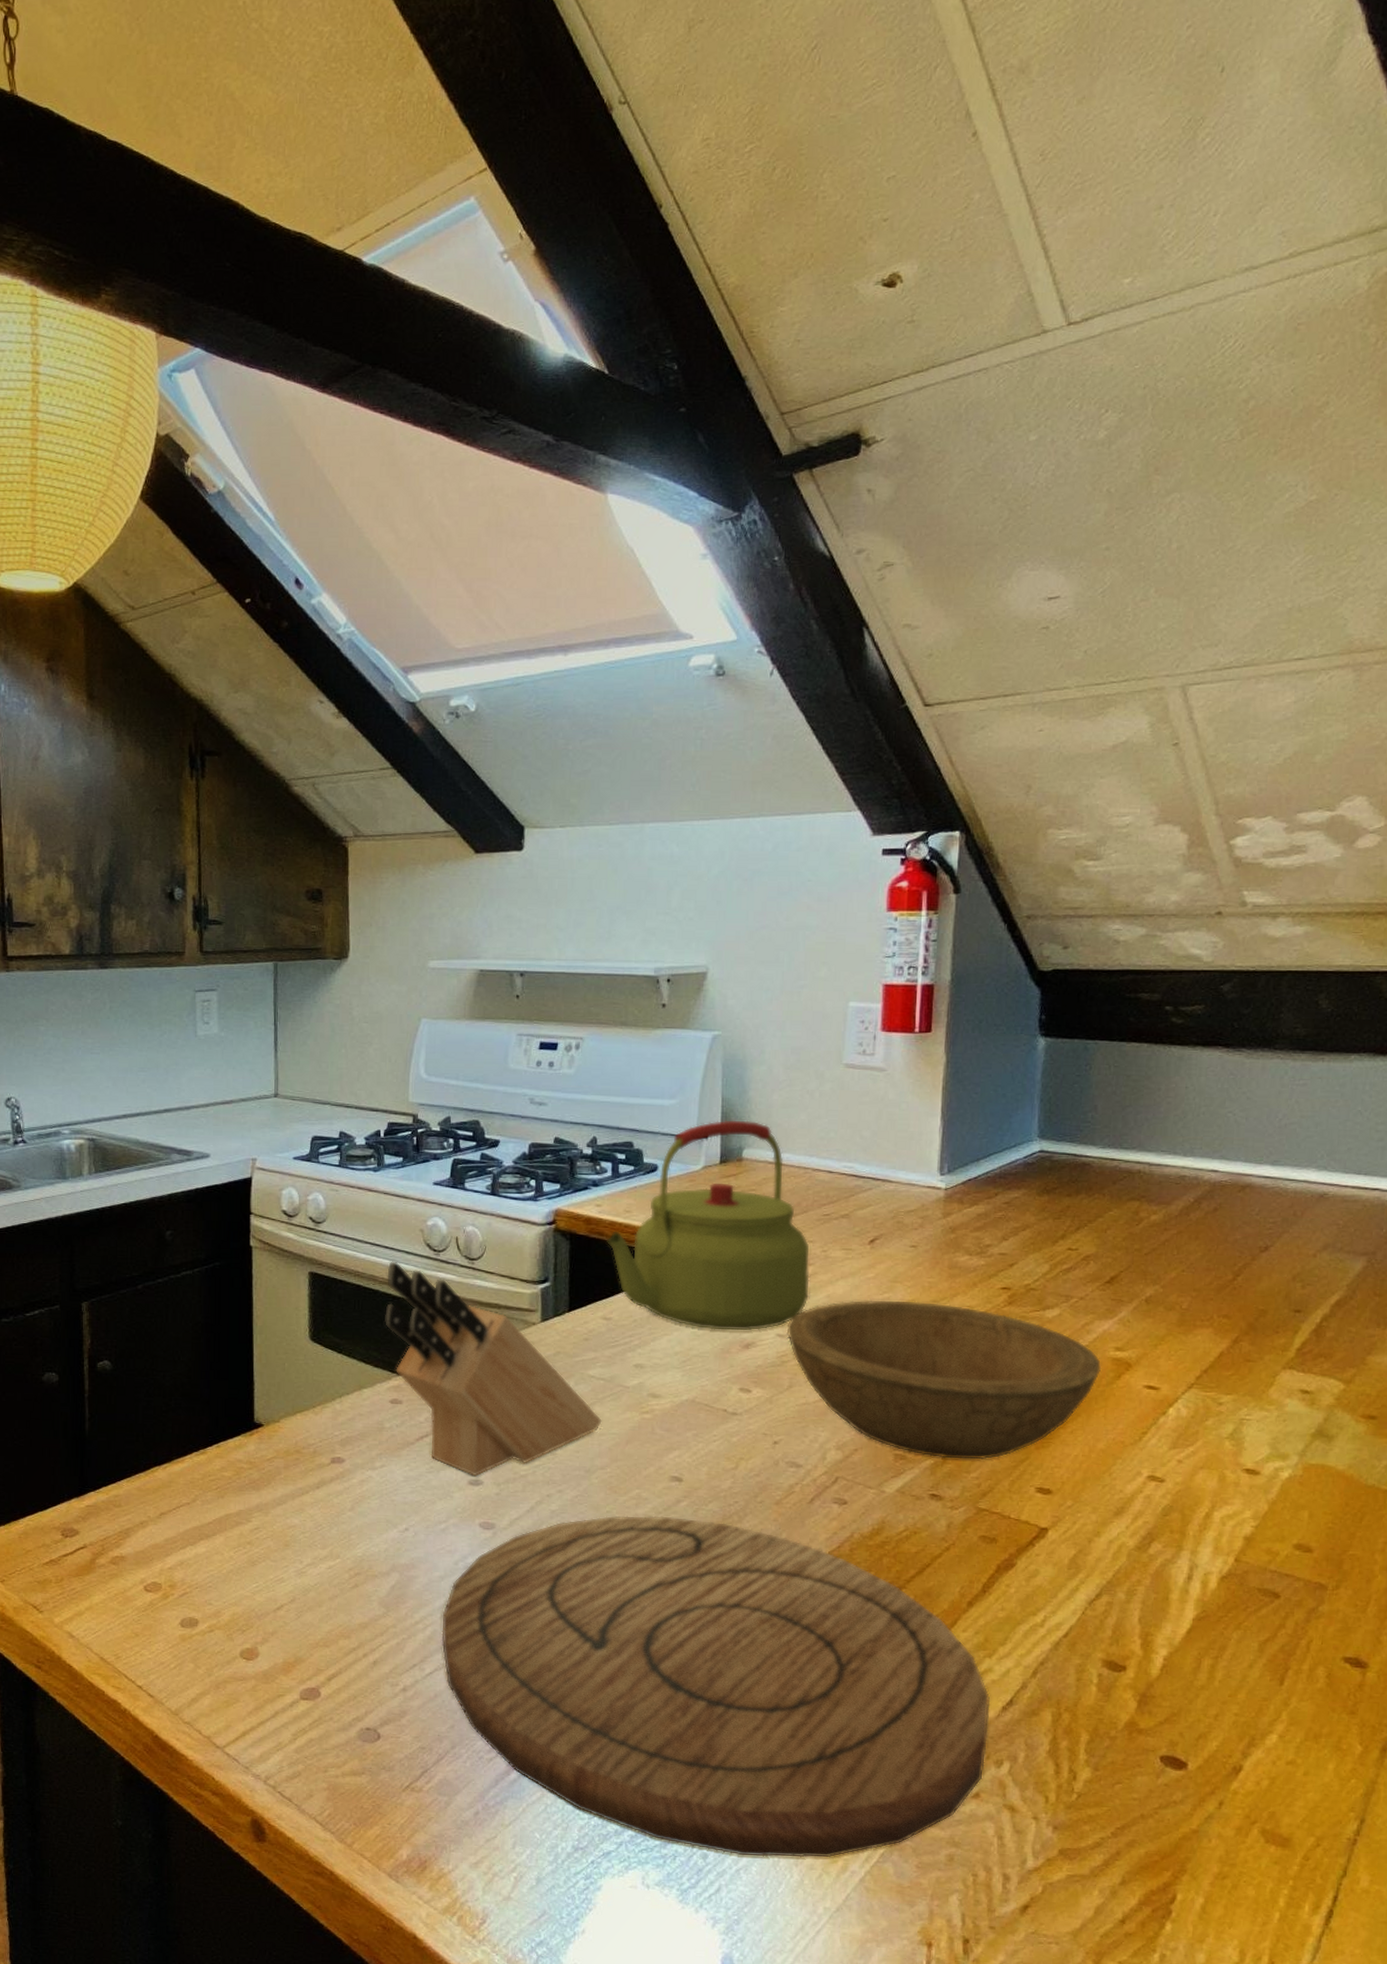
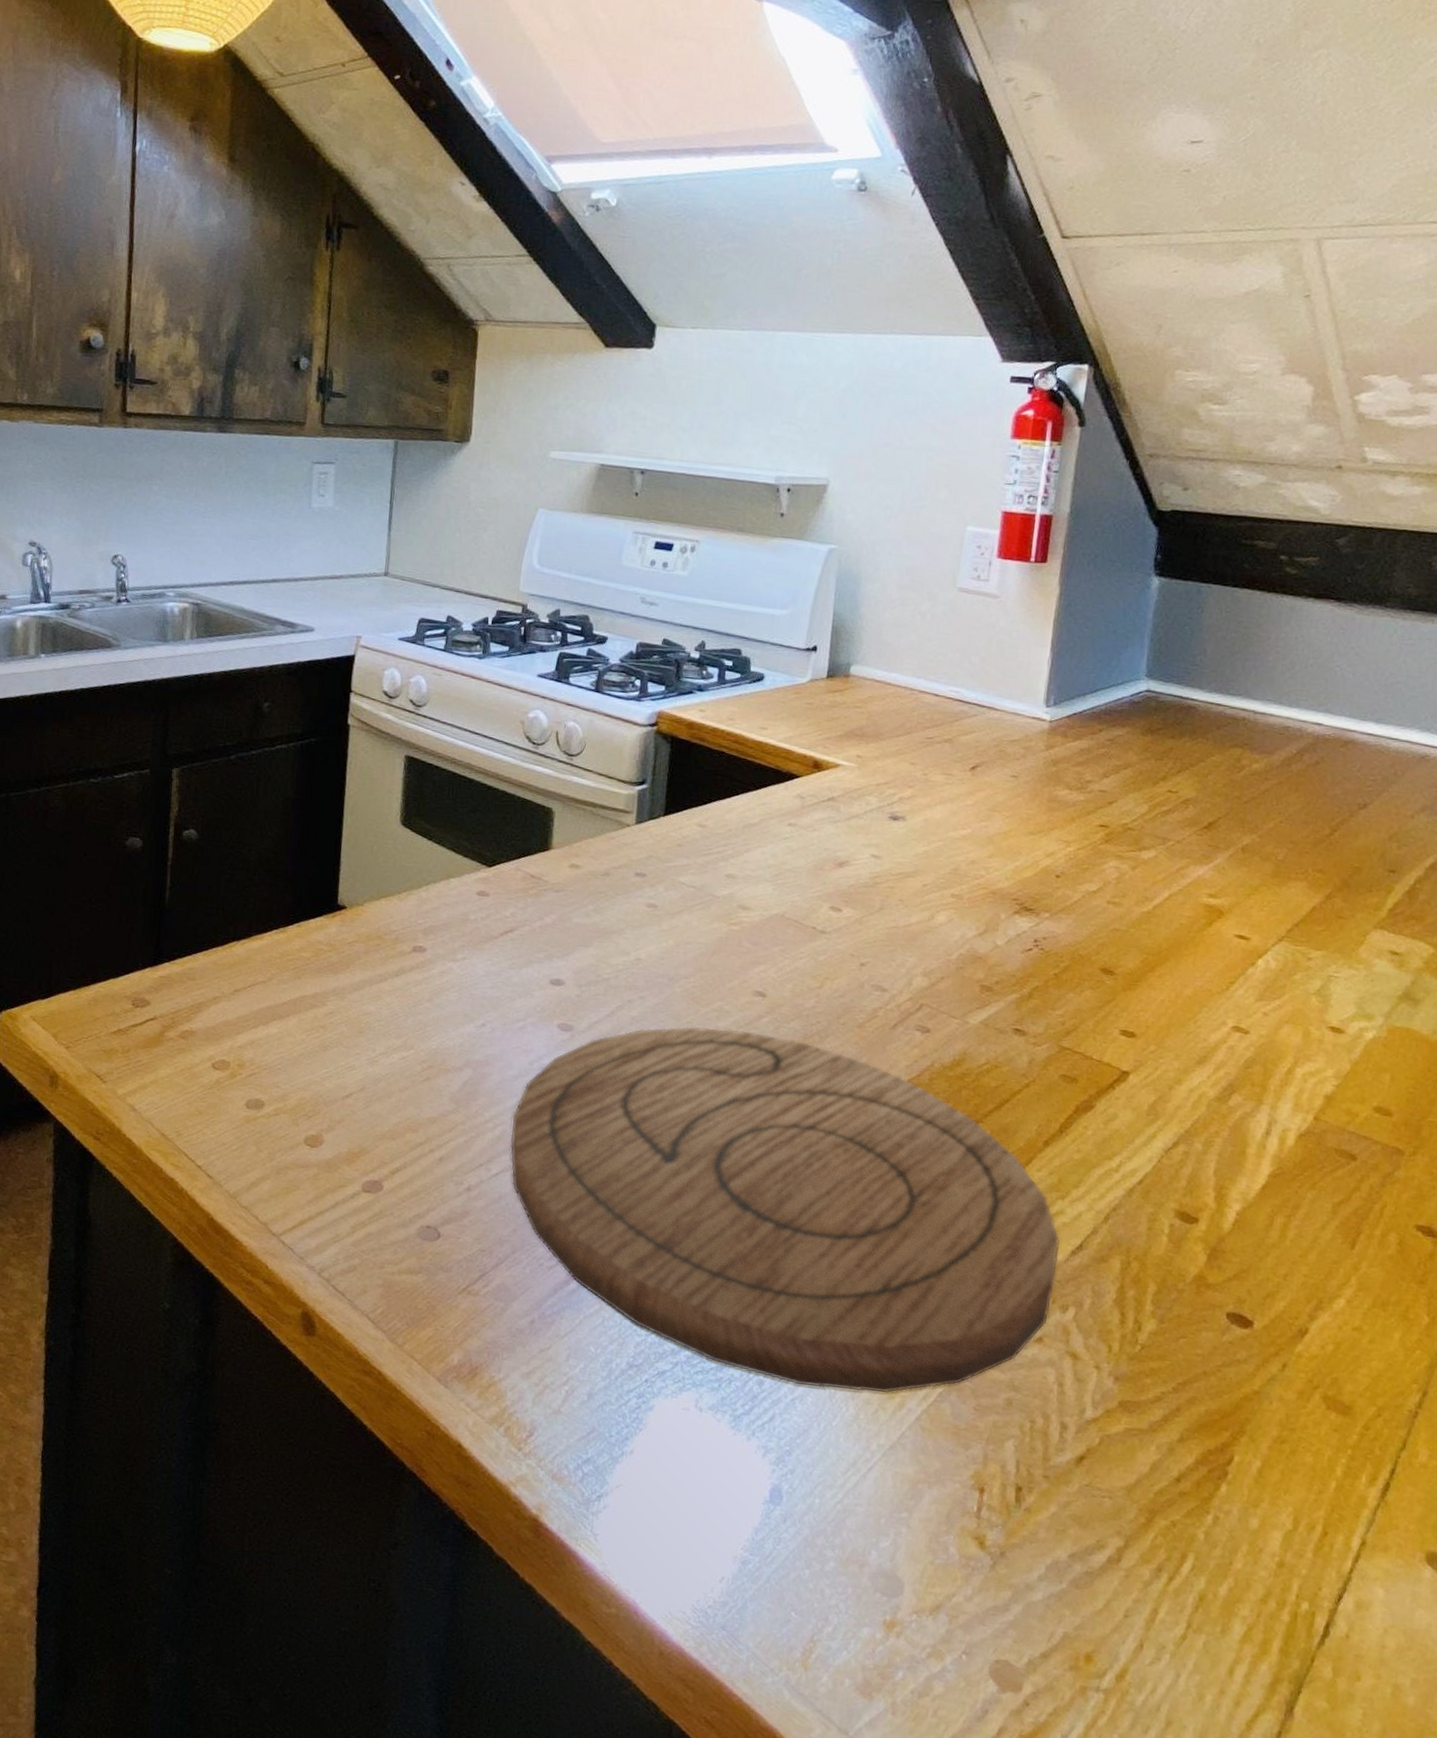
knife block: present [383,1261,602,1477] -> none [476,750,689,977]
kettle: present [607,1120,810,1331] -> none [707,634,910,849]
bowl: present [785,1300,1102,1460] -> none [881,826,1194,998]

